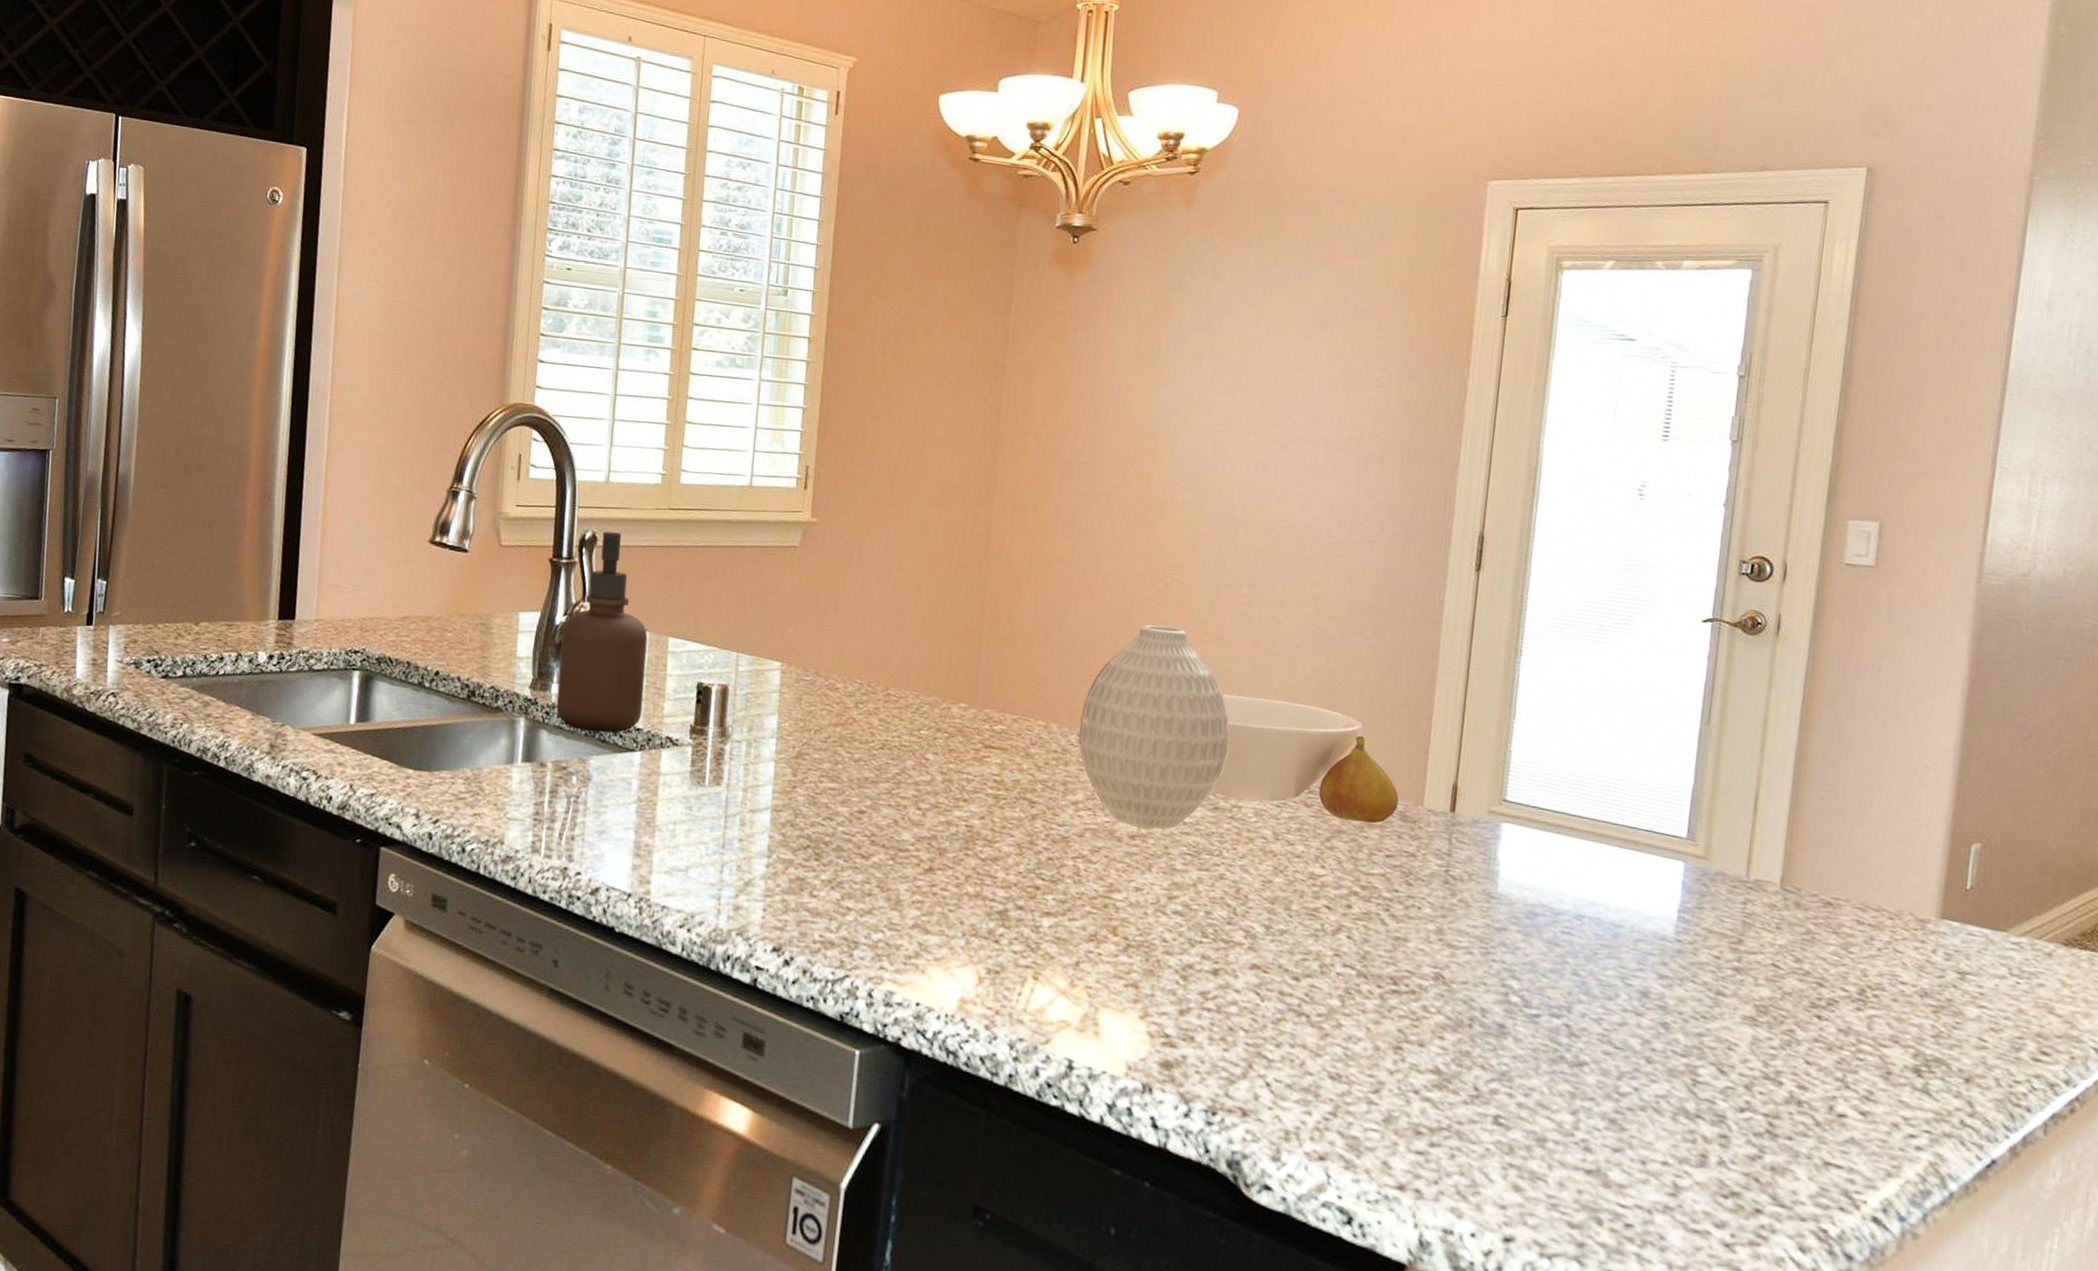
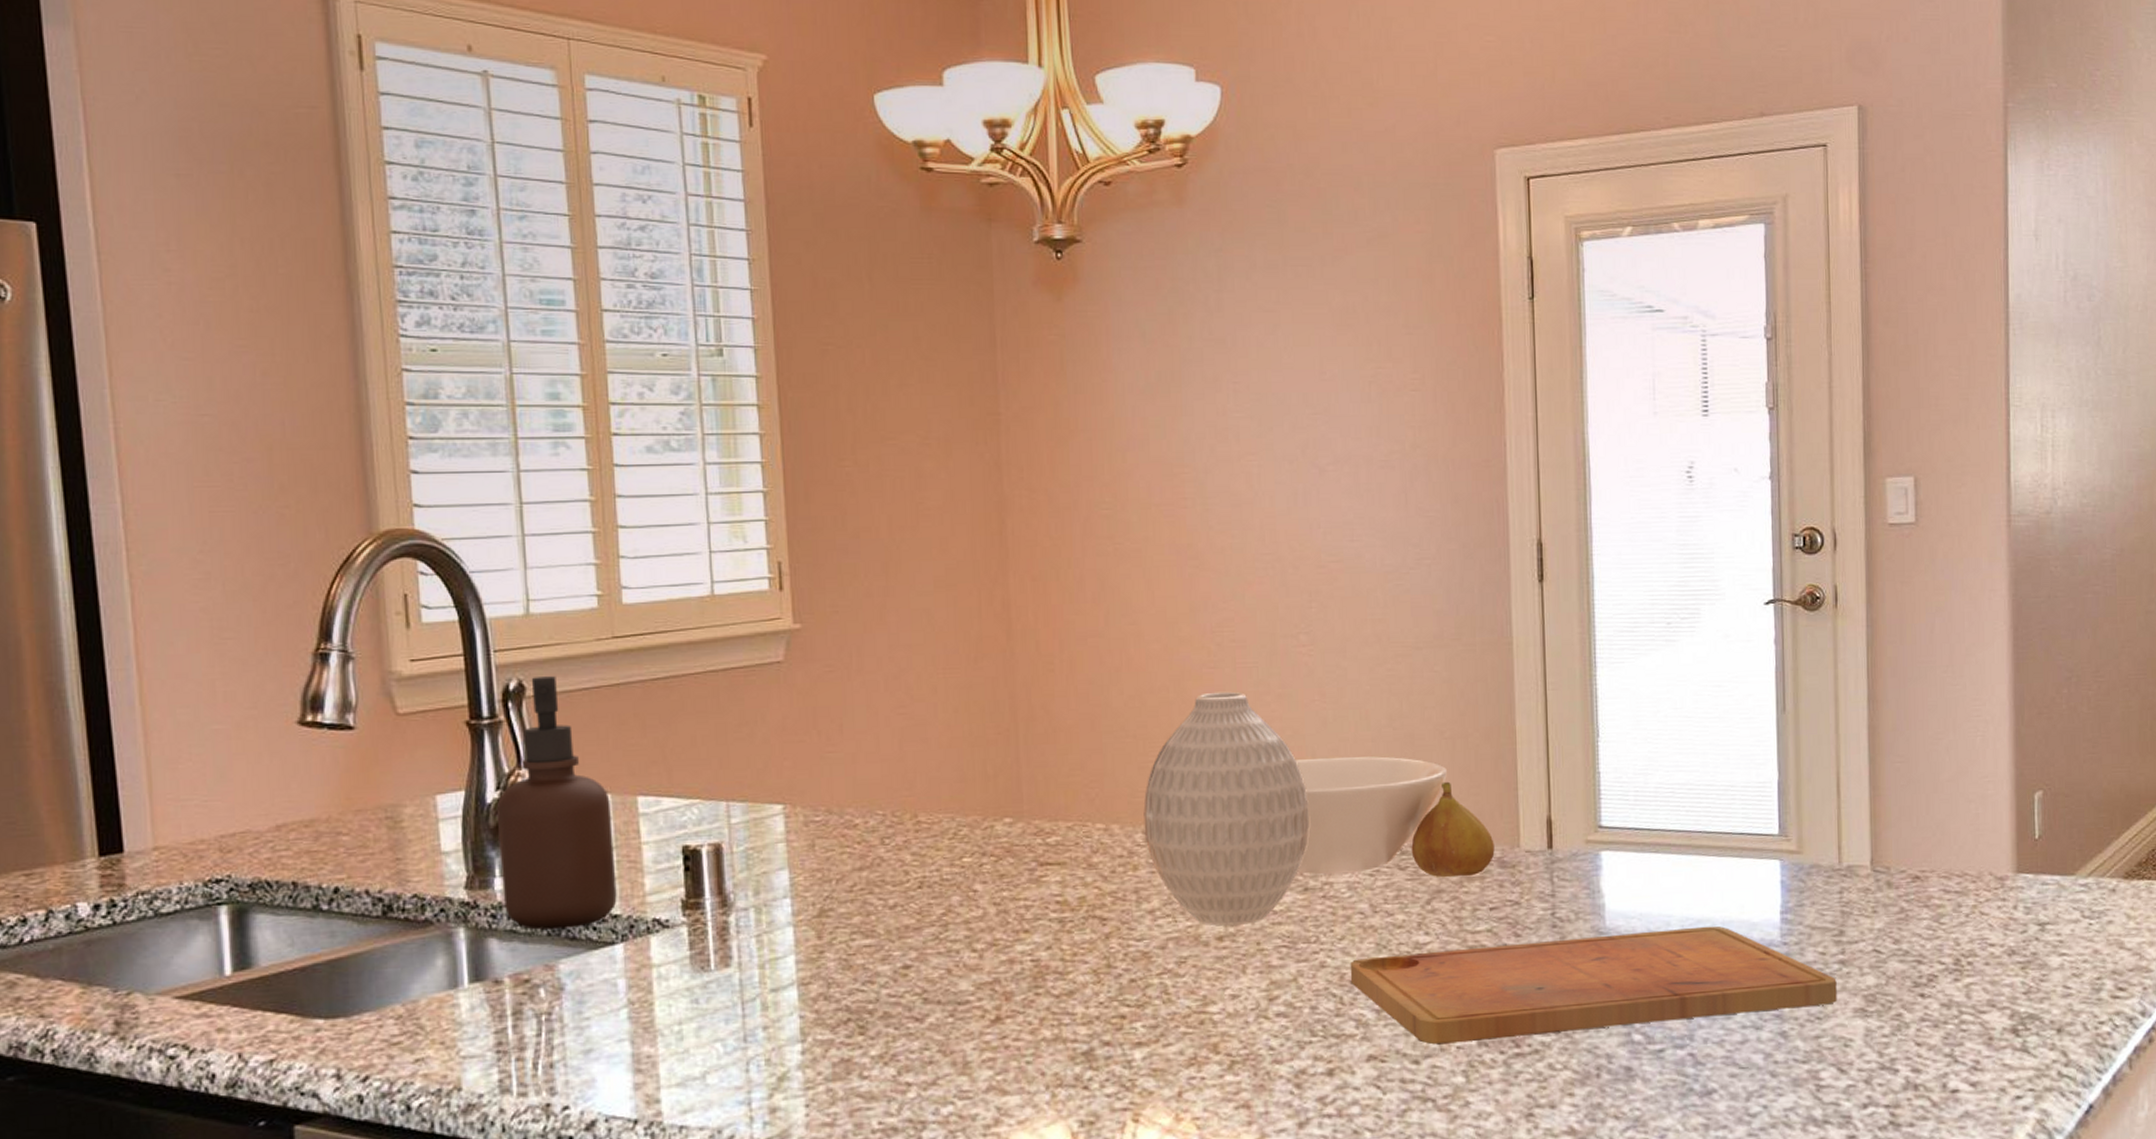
cutting board: none [1245,877,1728,1007] -> present [1350,926,1837,1045]

